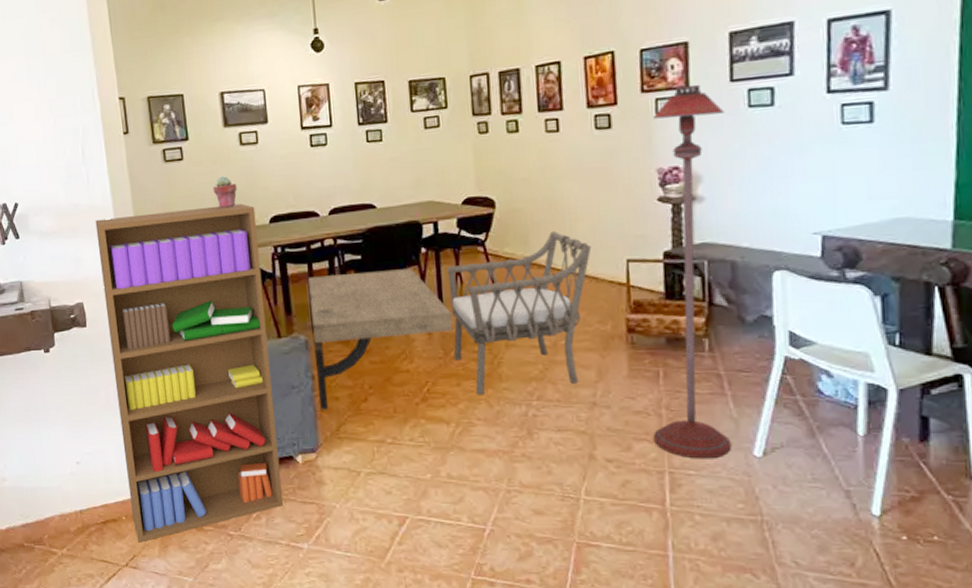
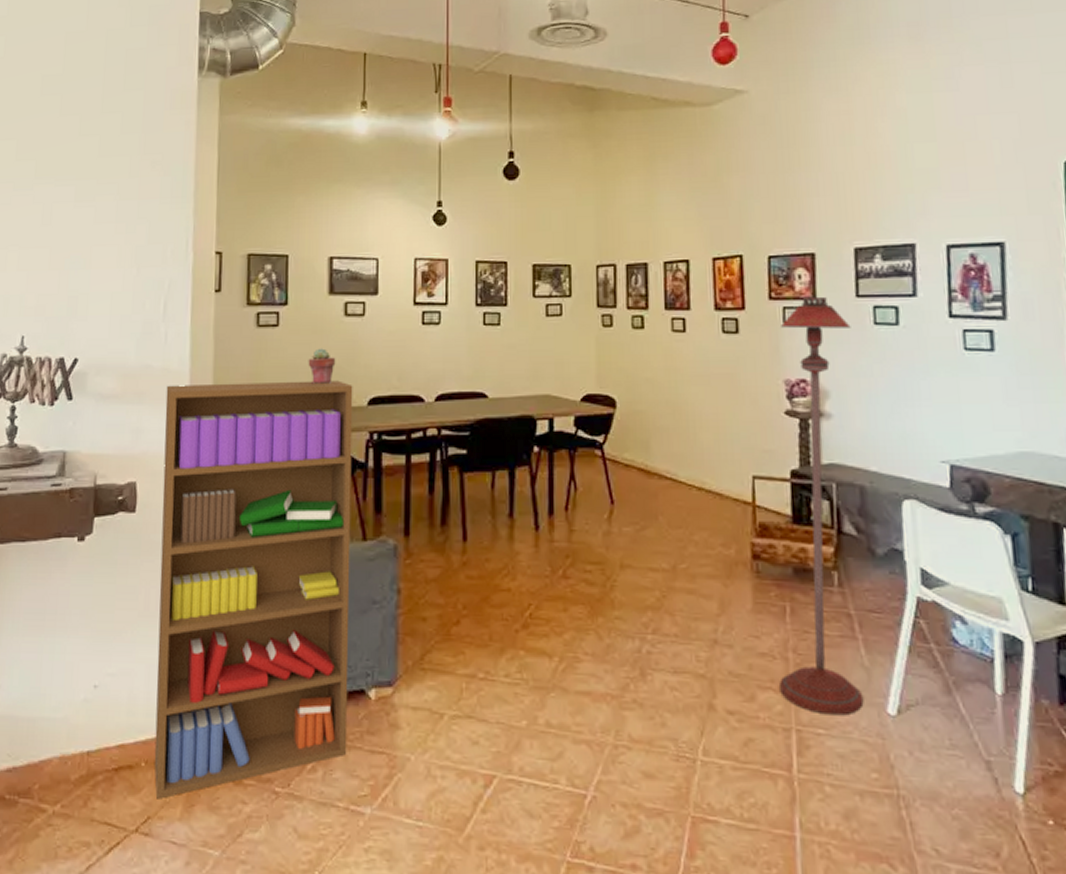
coffee table: present [308,268,453,410] -> none [403,469,563,633]
armchair: present [446,230,592,395] -> none [560,437,716,624]

